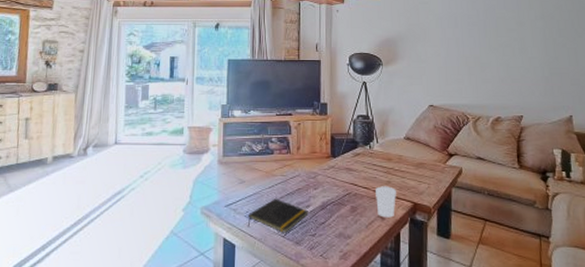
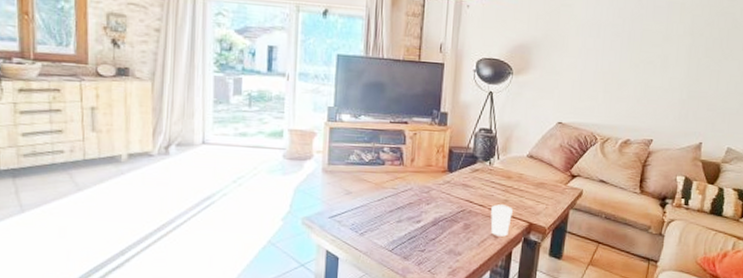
notepad: present [248,198,308,233] -> none [354,212,419,248]

